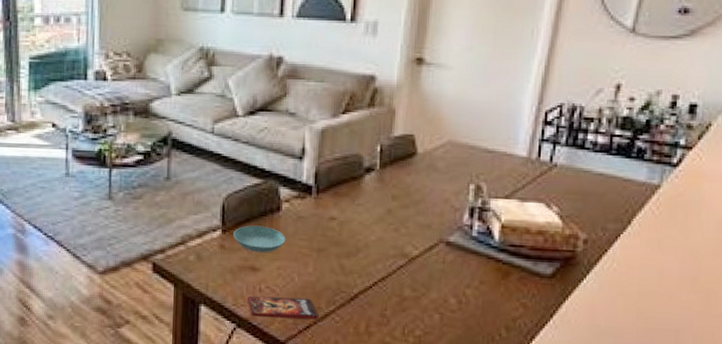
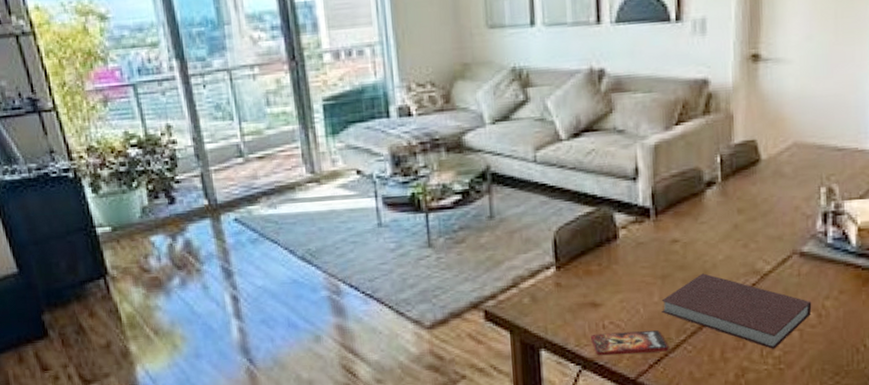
saucer: present [233,225,286,253] -> none [569,257,627,287]
notebook: none [315,251,454,329] -> present [661,273,812,349]

